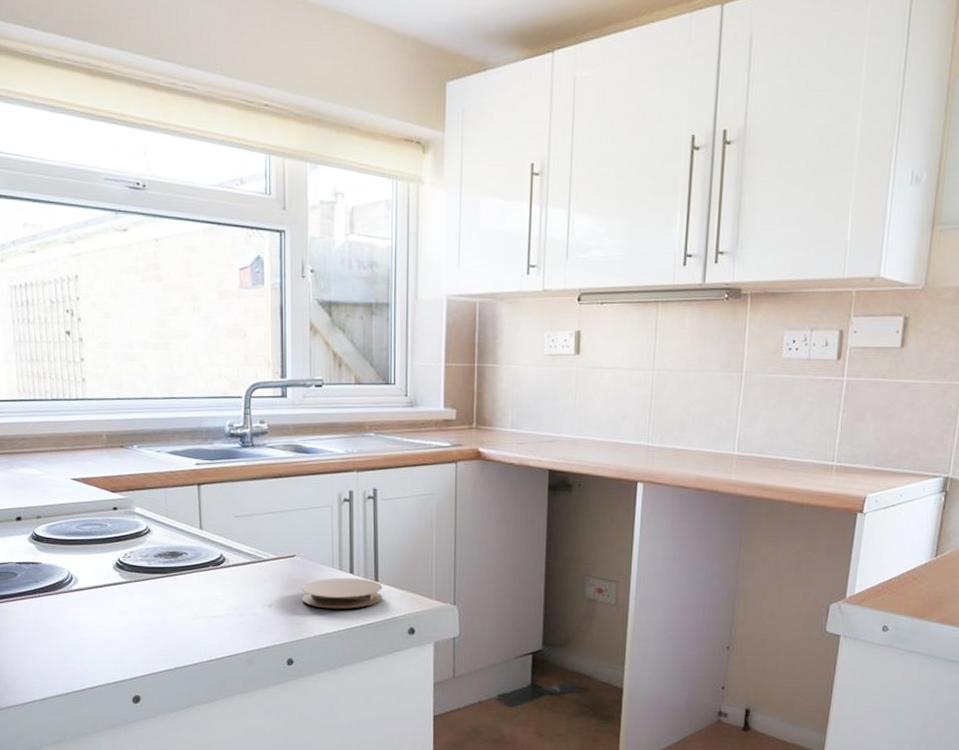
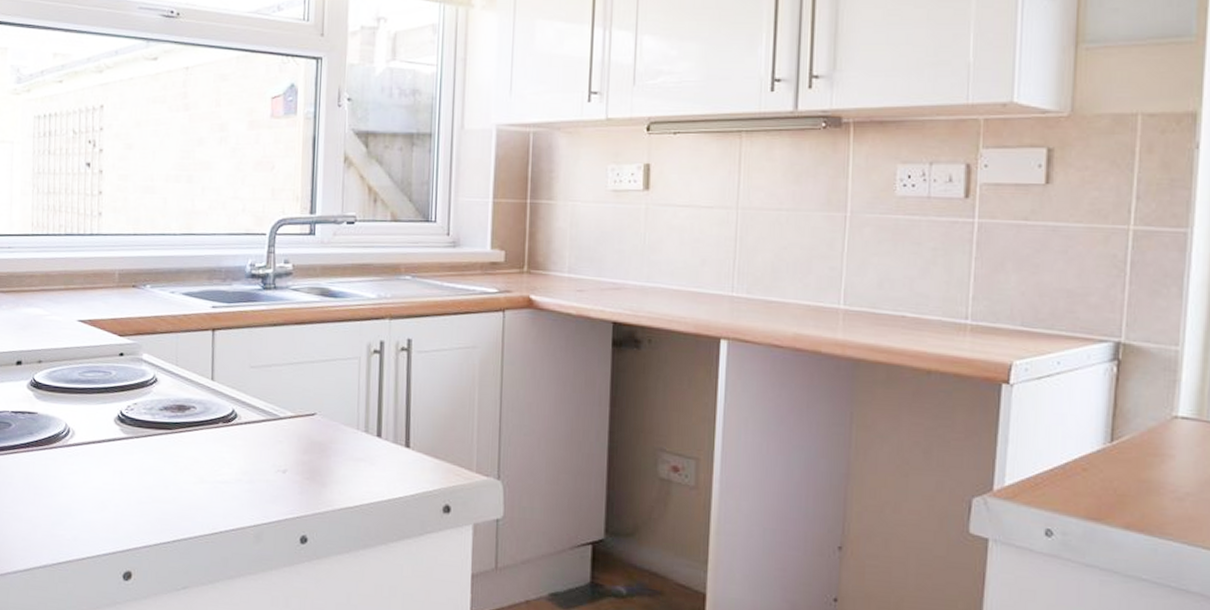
coaster: present [302,577,383,609] -> none [320,441,414,479]

